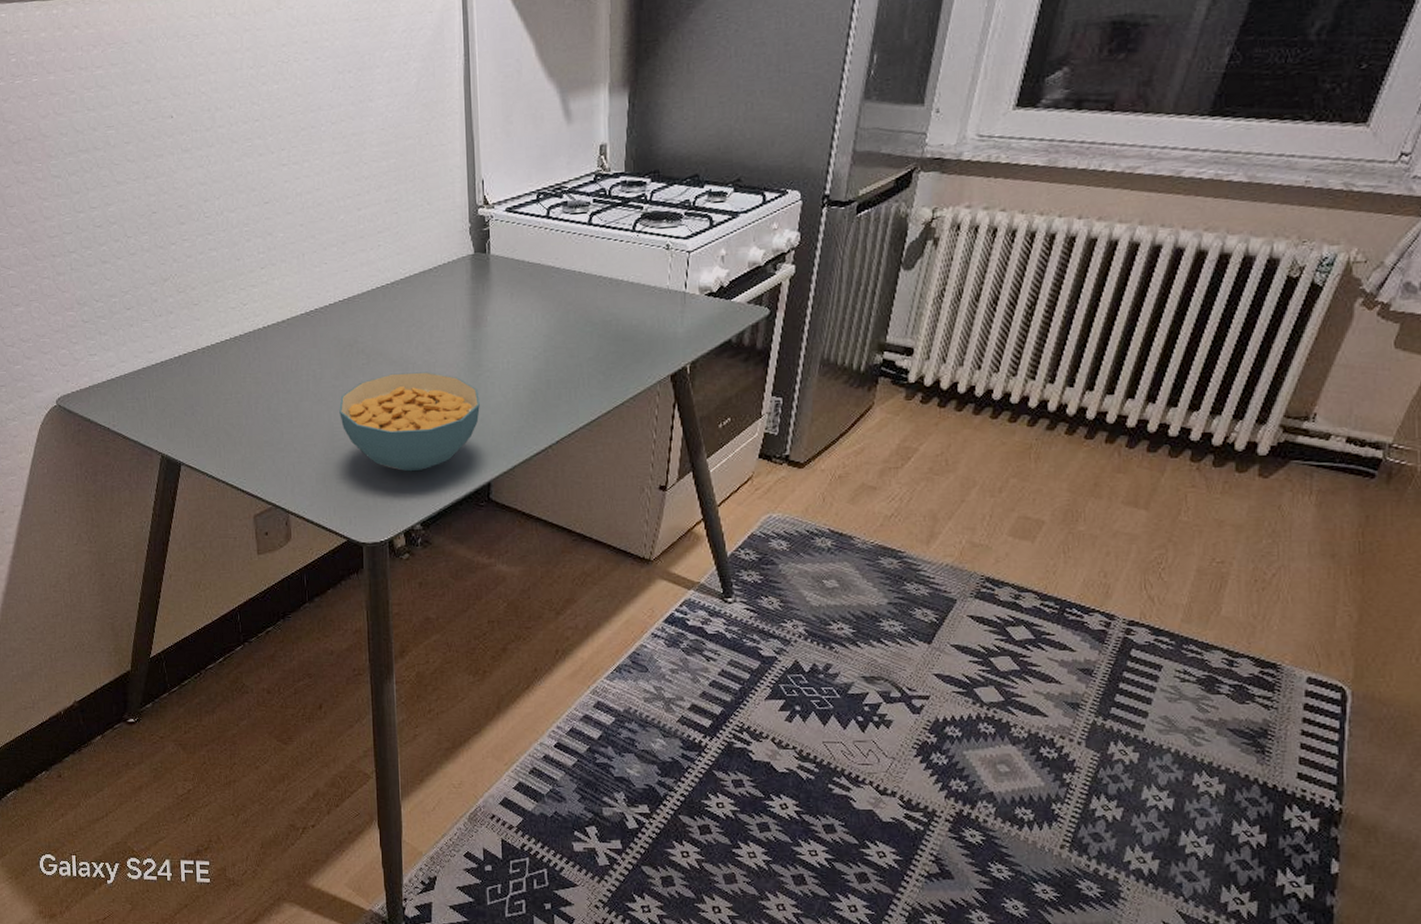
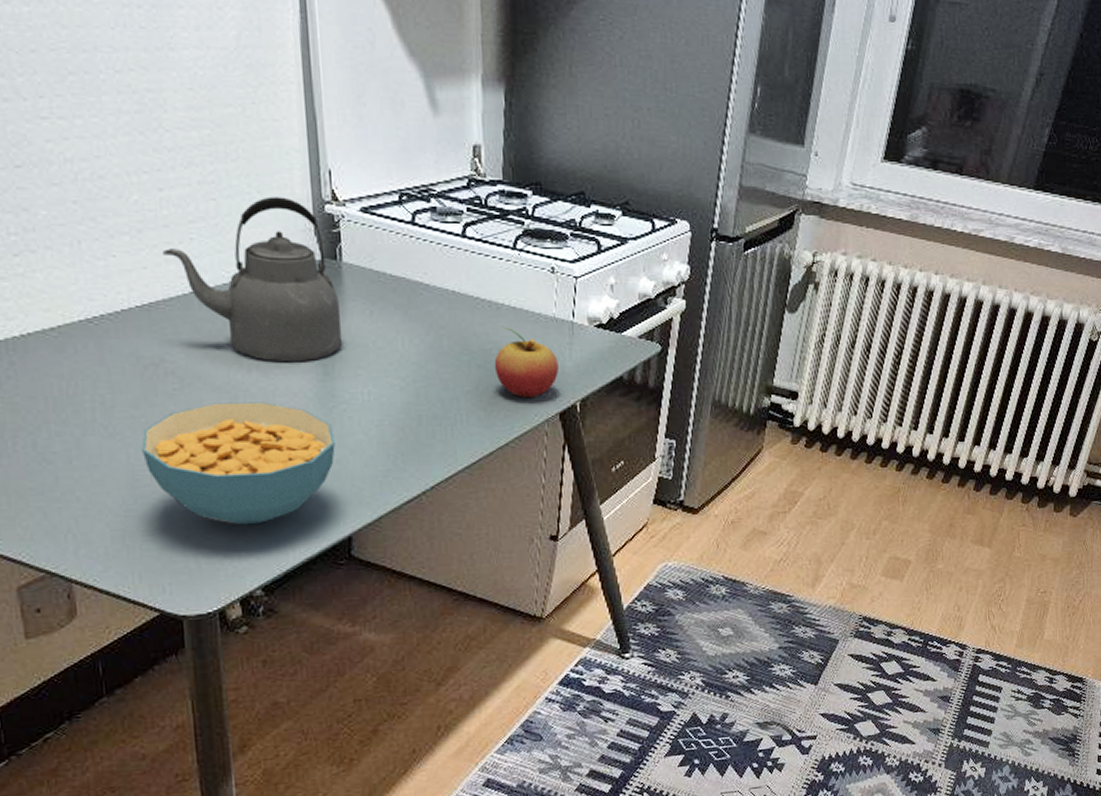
kettle: none [359,205,489,340] -> present [163,196,343,363]
fruit: none [613,299,671,362] -> present [494,326,559,397]

